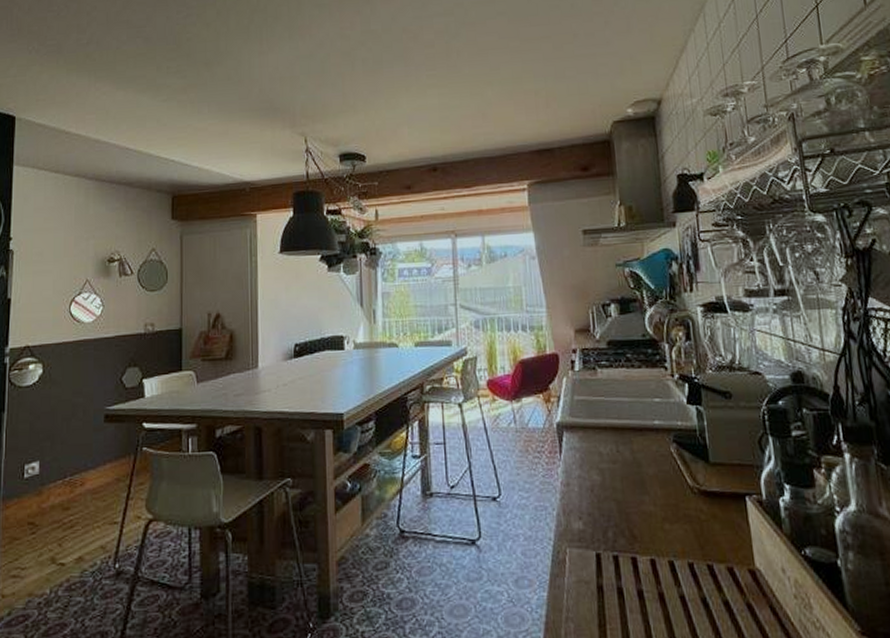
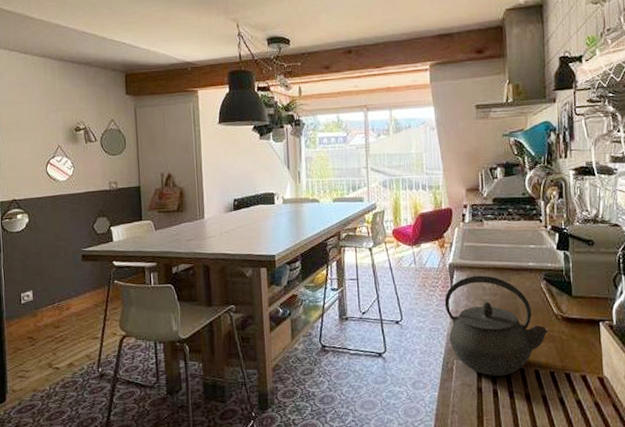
kettle: none [552,437,684,569] -> present [444,275,549,376]

